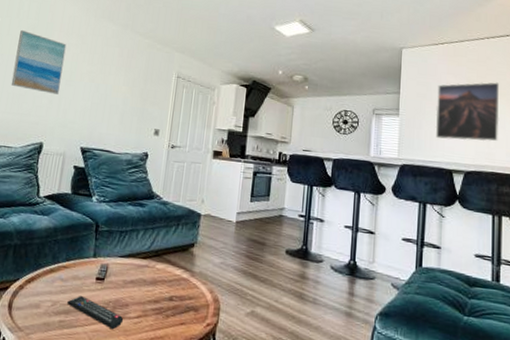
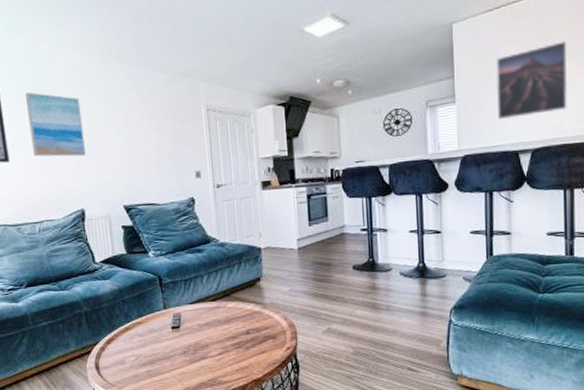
remote control: present [67,296,124,330] -> none [150,346,207,370]

